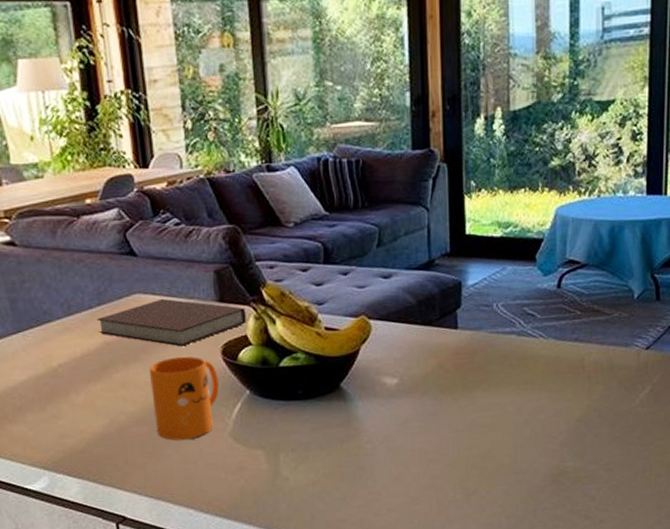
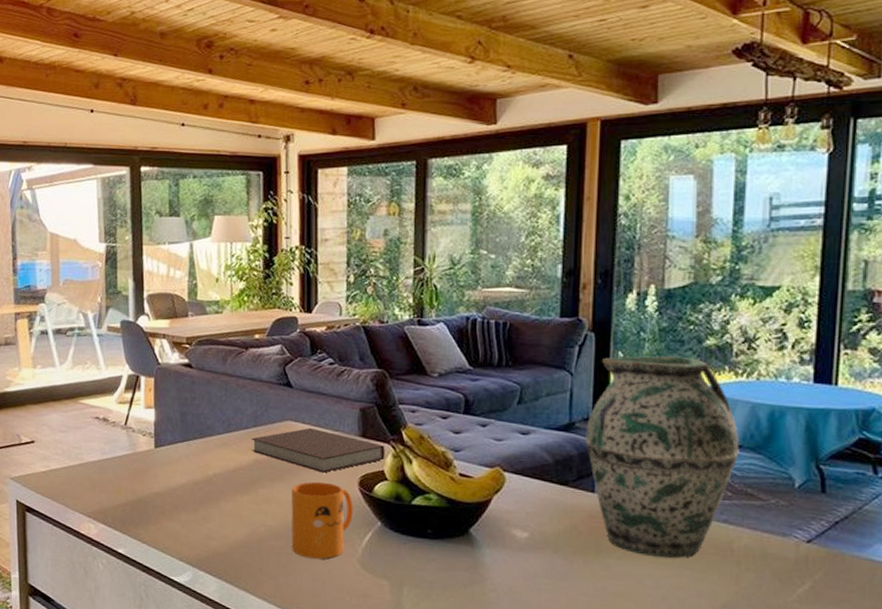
vase: none [445,180,585,384] -> present [585,355,739,558]

